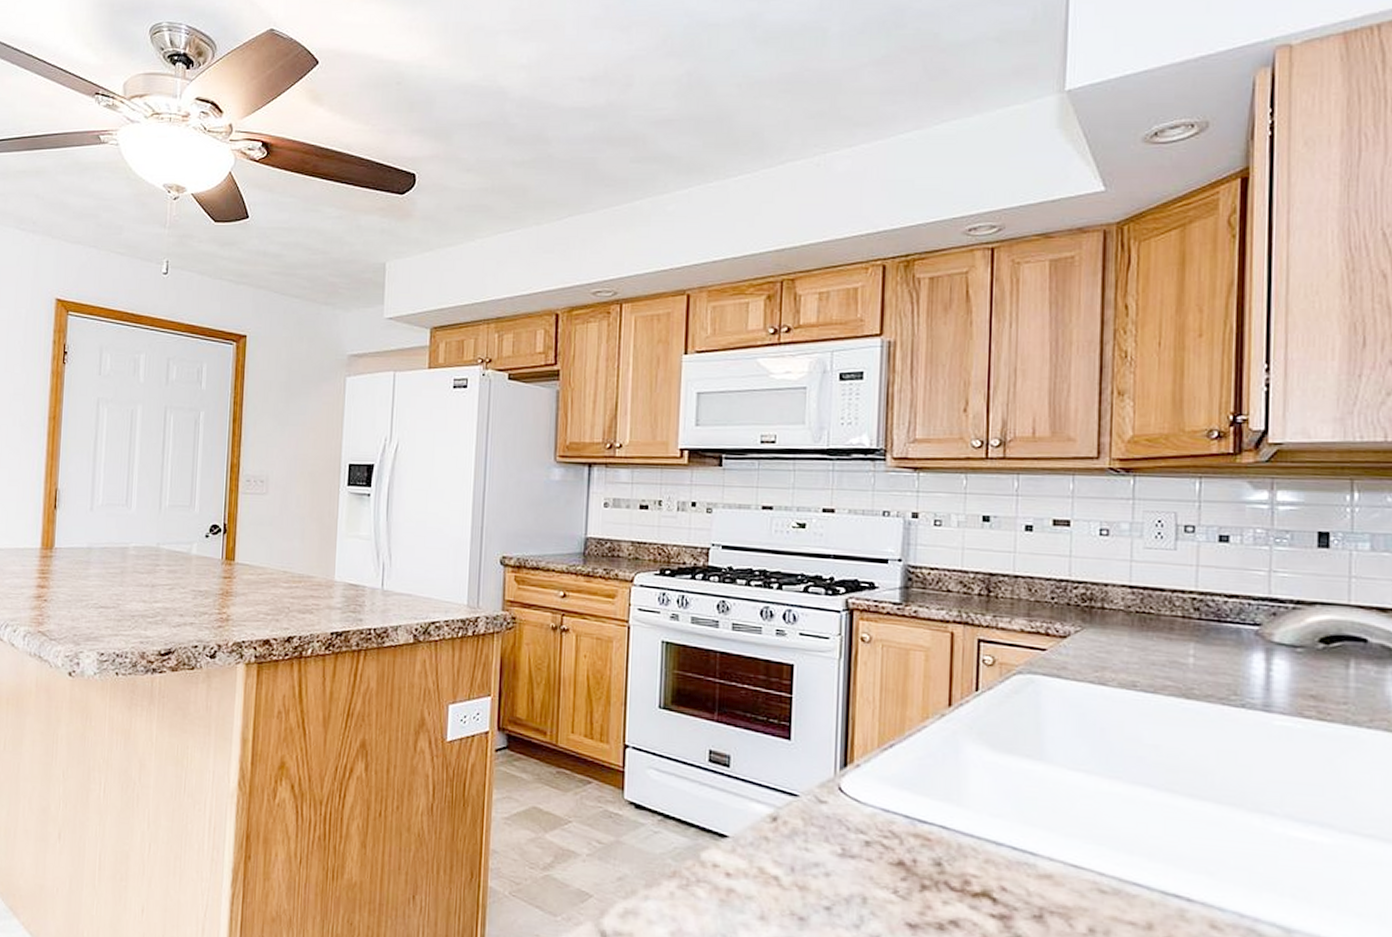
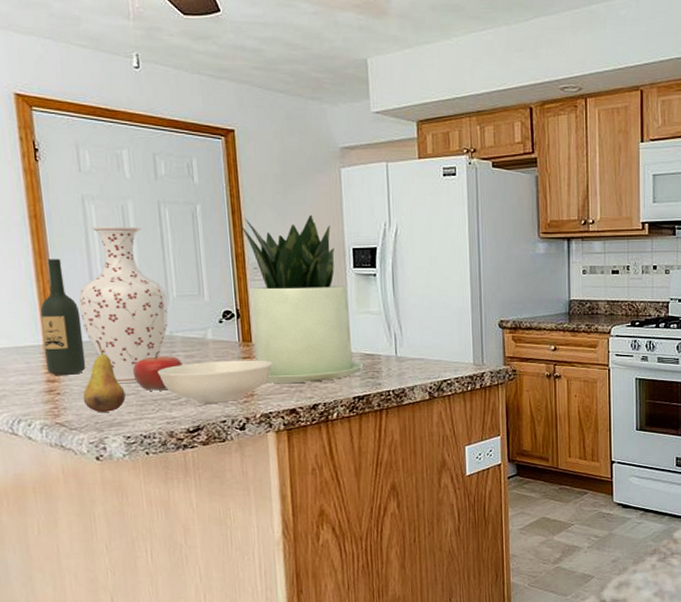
wine bottle: none [40,460,78,582] -> present [40,259,86,375]
fruit: none [66,546,106,626] -> present [83,340,126,413]
vase: none [78,430,160,596] -> present [78,226,169,384]
fruit: none [116,562,165,606] -> present [132,350,184,391]
bowl: none [139,578,253,626] -> present [157,360,274,403]
planter: none [236,425,346,611] -> present [239,214,364,383]

